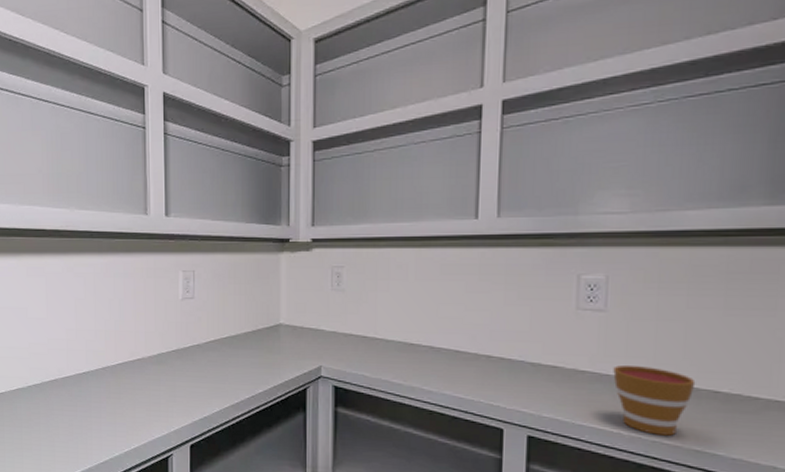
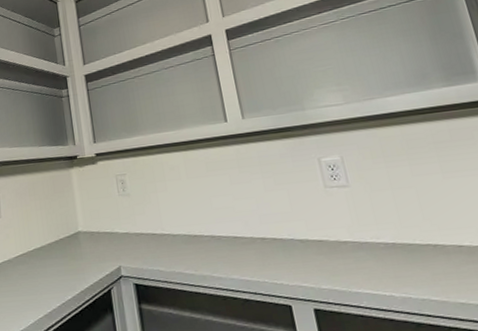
cup: present [613,364,696,436] -> none [369,230,442,293]

